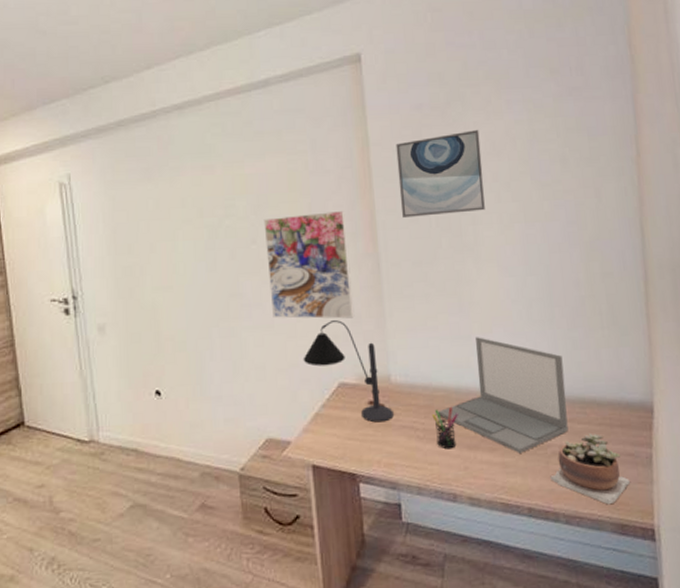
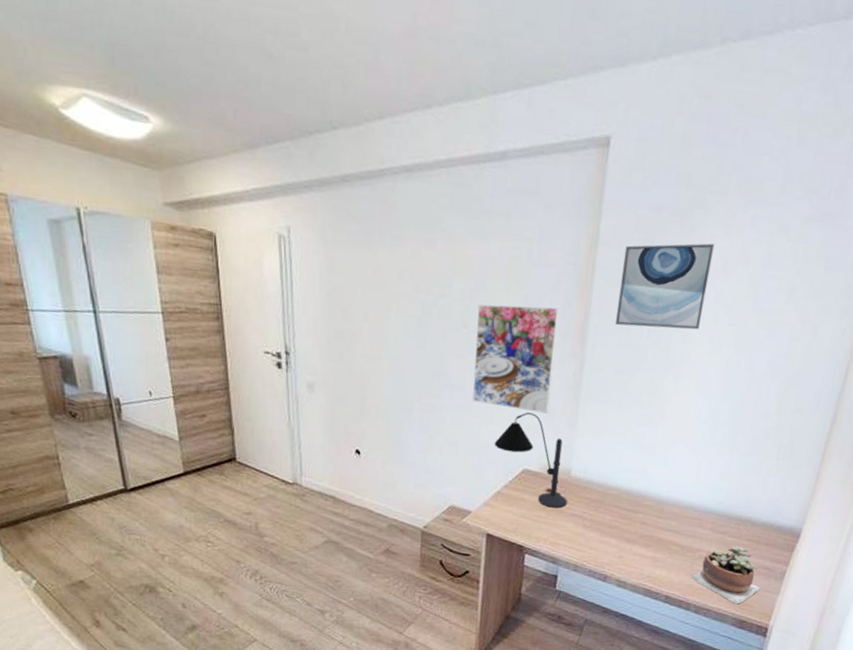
pen holder: present [432,406,458,450] -> none [600,504,625,540]
laptop: present [437,337,569,453] -> none [606,448,733,552]

